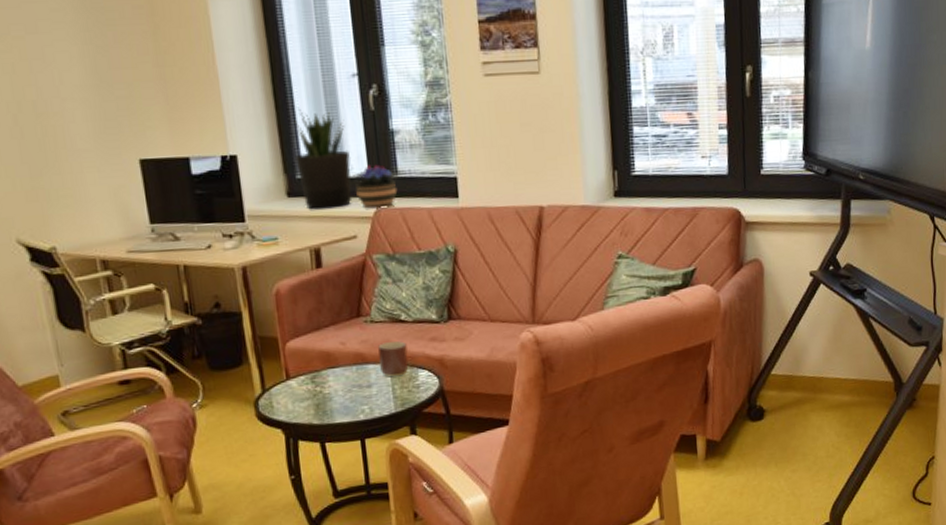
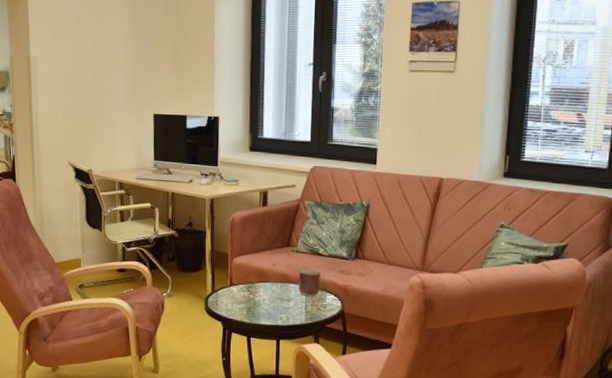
planter: present [294,108,353,210] -> none [259,86,299,163]
potted flower: present [353,164,398,209] -> none [299,133,332,166]

